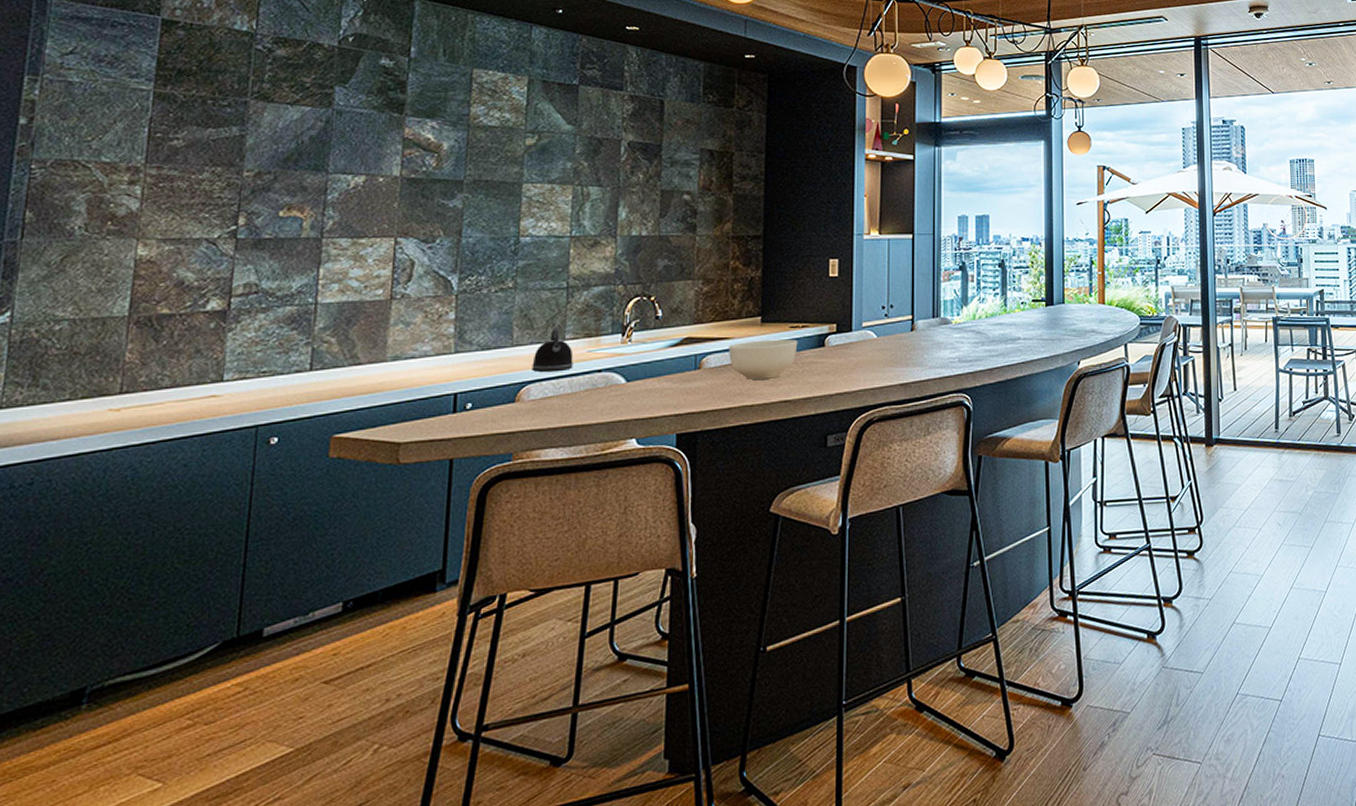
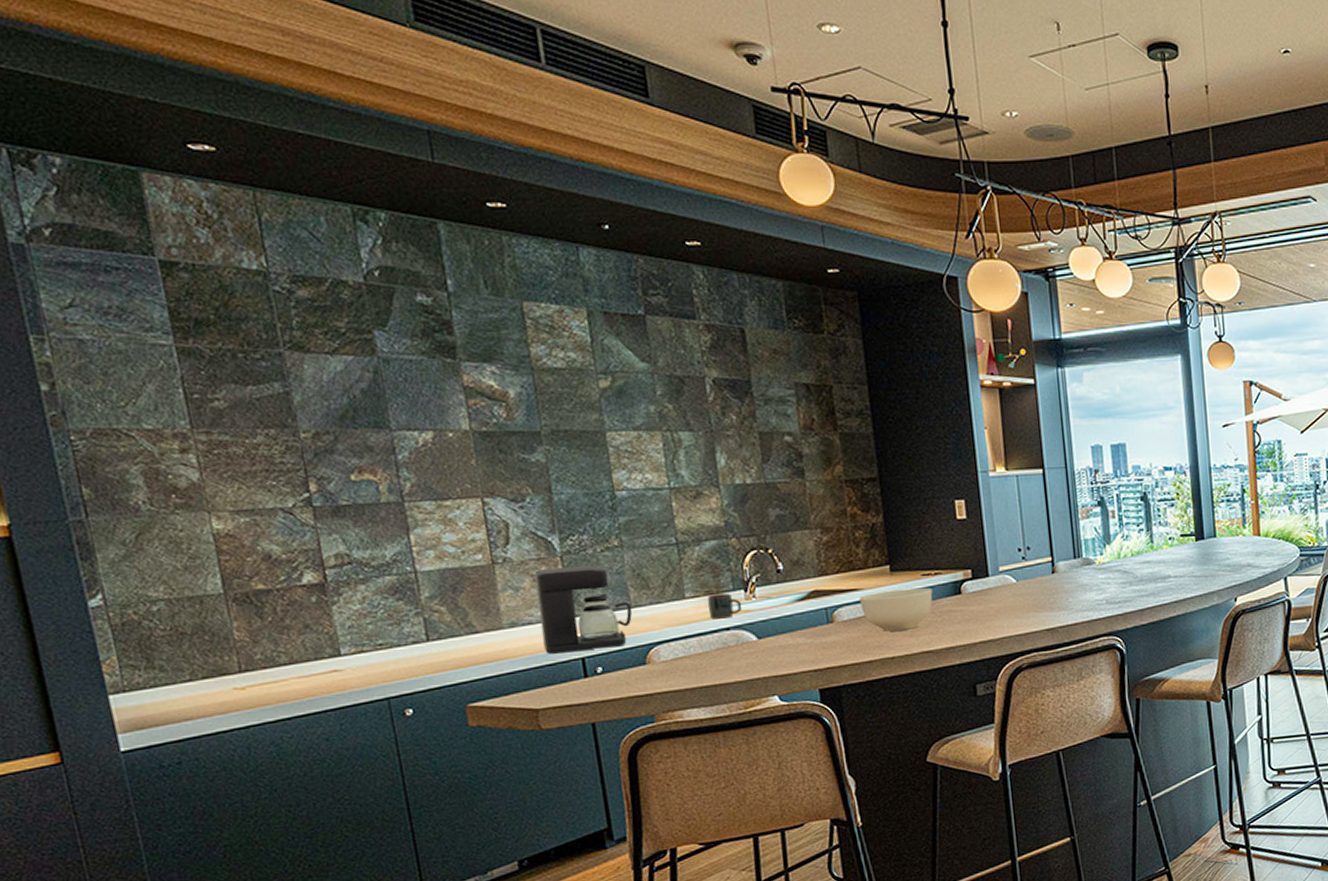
coffee maker: none [421,305,513,388] -> present [534,565,633,654]
kettle: present [532,326,574,372] -> none [655,584,699,633]
mug: none [584,337,617,361] -> present [707,593,743,619]

